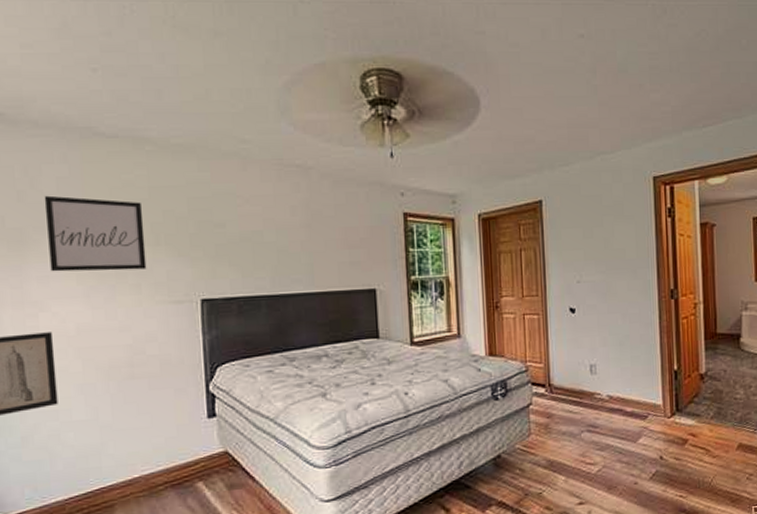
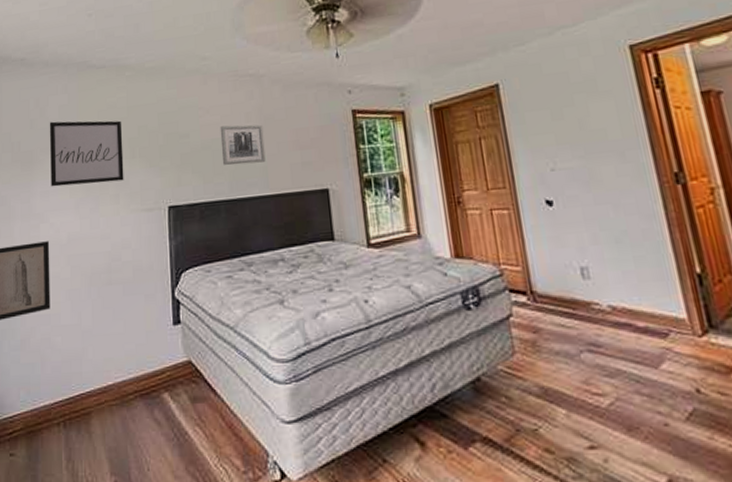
wall art: none [261,218,312,260] -> present [220,124,266,165]

